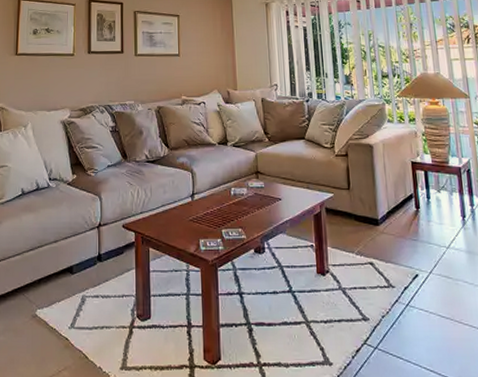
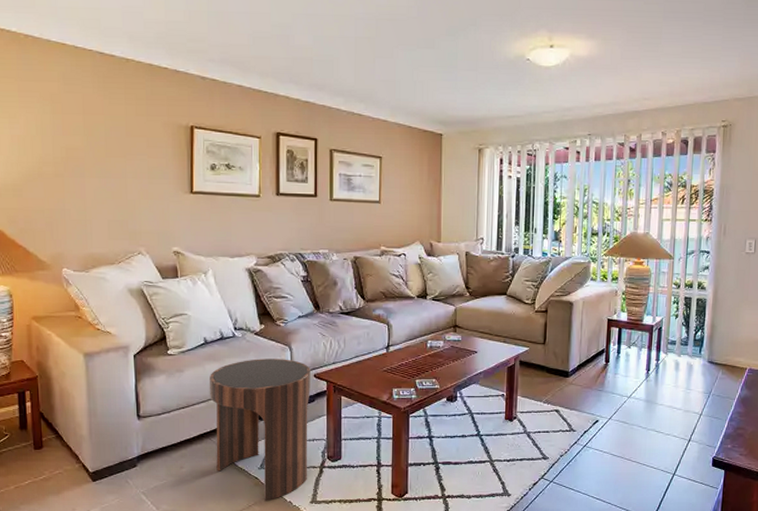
side table: none [24,209,119,366] -> present [209,359,311,501]

